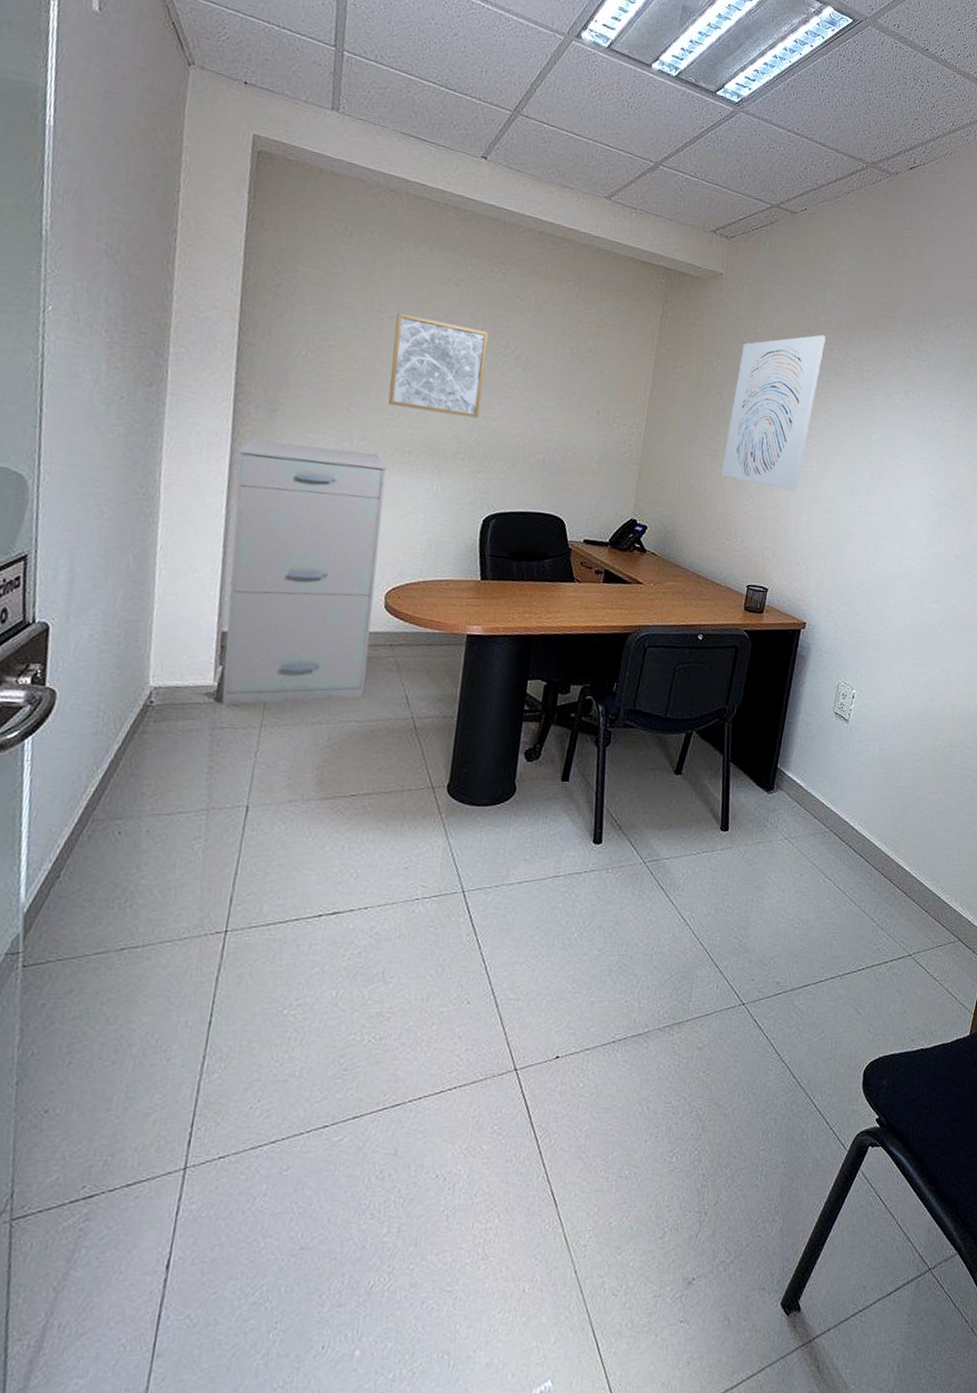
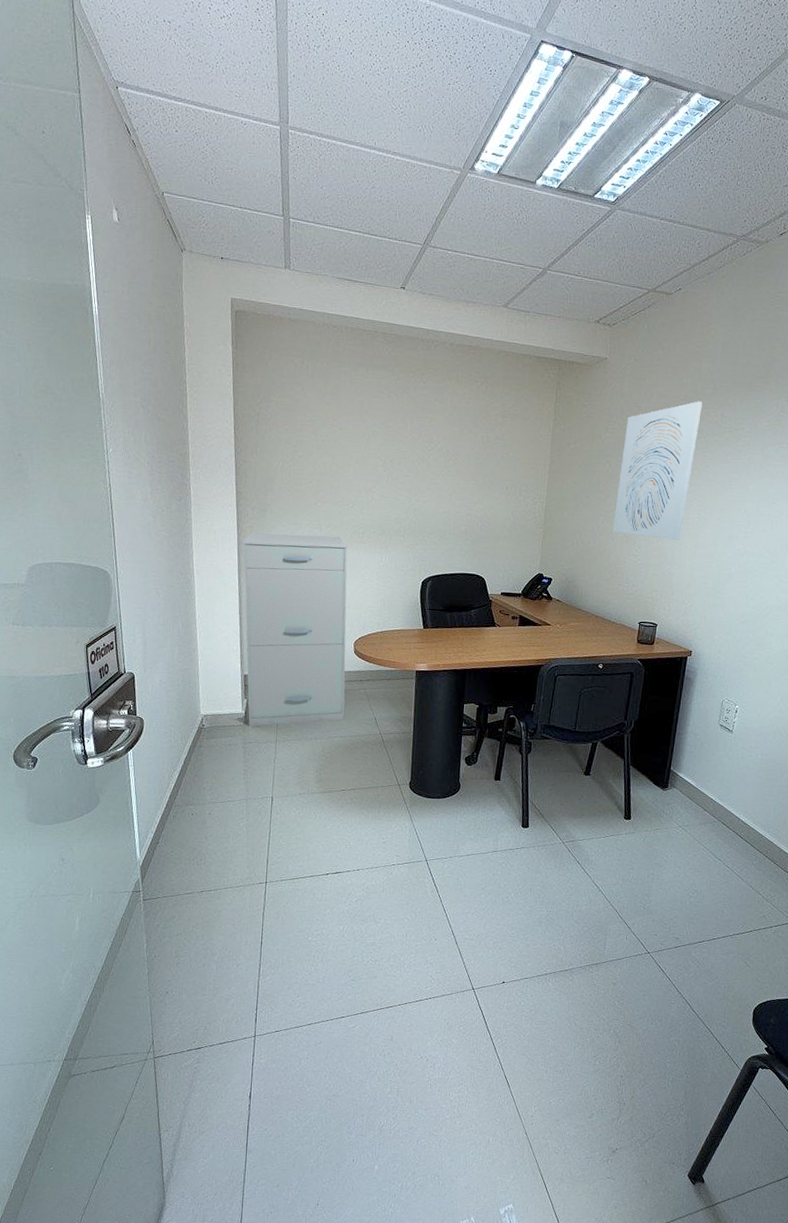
wall art: present [387,313,489,419] -> none [344,425,416,502]

